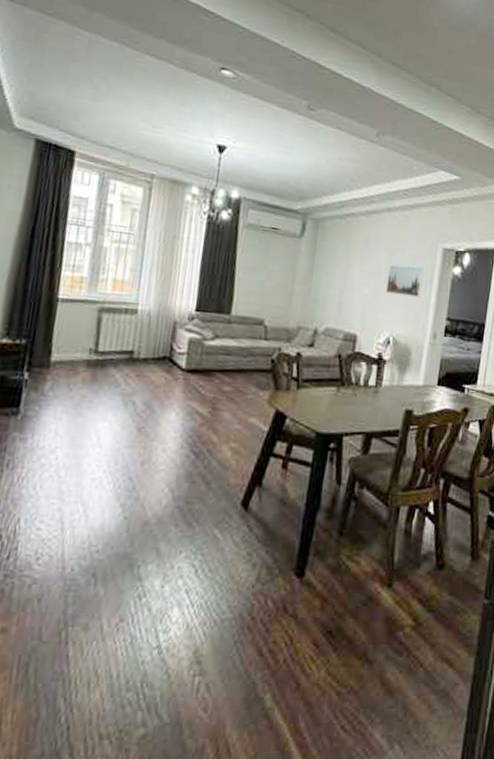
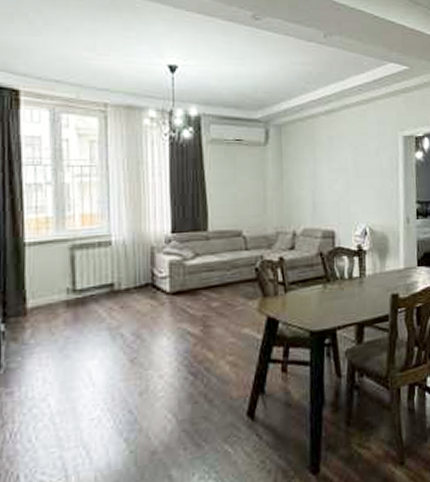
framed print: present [386,264,424,297] -> none [355,157,389,187]

